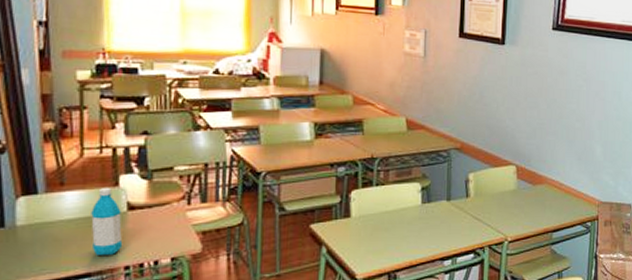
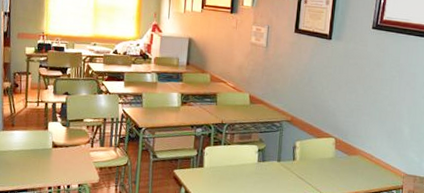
water bottle: present [91,188,123,255] -> none [28,130,49,178]

